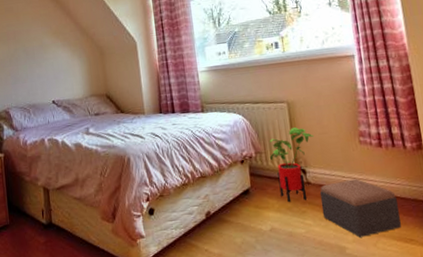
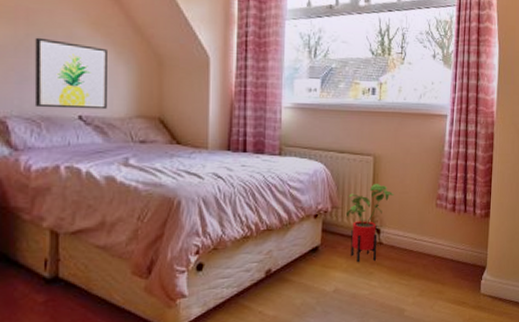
wall art: none [20,49,70,99] -> present [34,37,107,110]
footstool: present [319,179,401,237] -> none [389,242,459,300]

